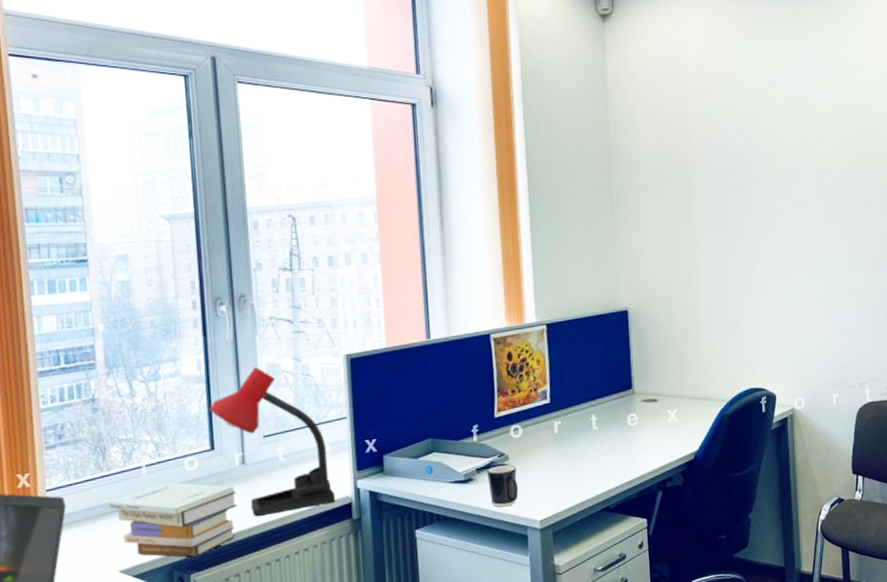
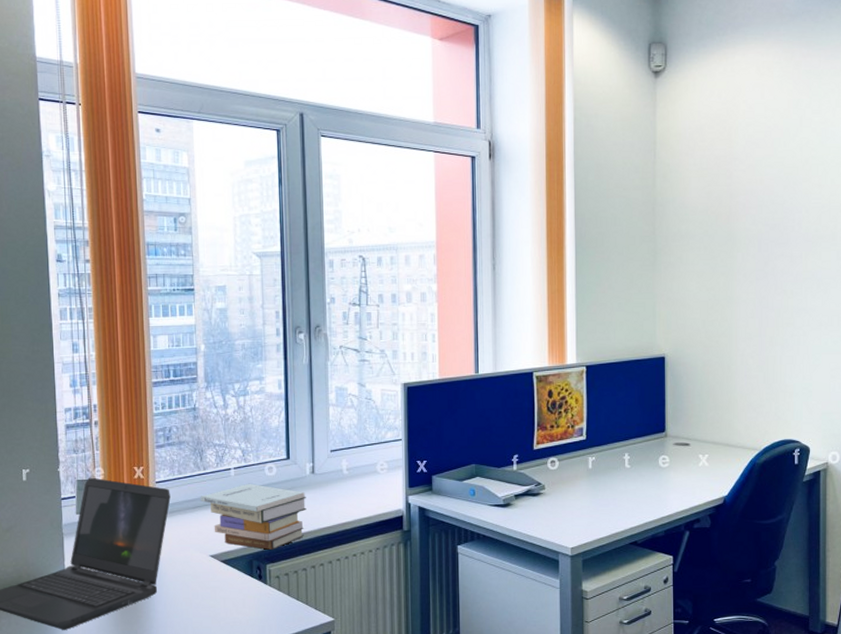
desk lamp: present [209,367,336,516] -> none [286,389,390,520]
mug: present [487,465,519,508] -> none [524,494,553,532]

